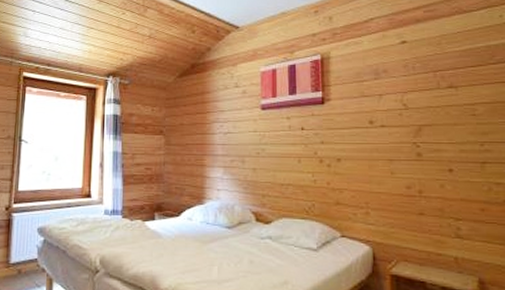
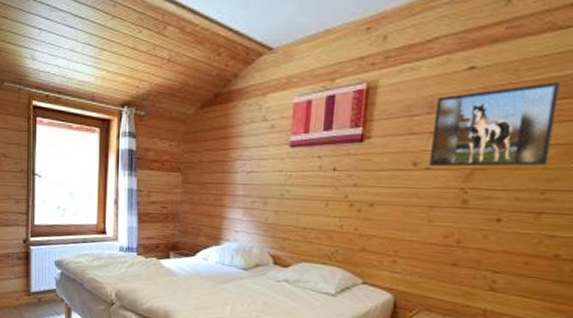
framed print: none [380,52,480,124] -> present [430,81,561,167]

